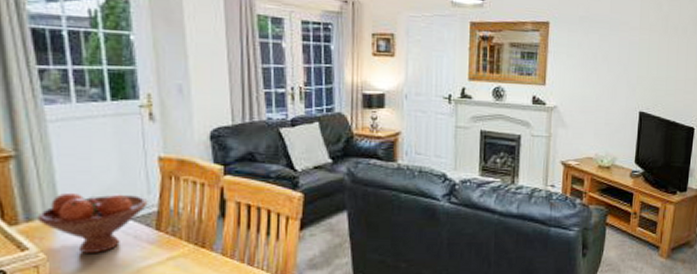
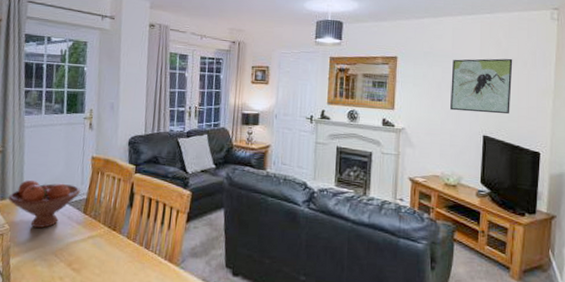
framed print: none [606,24,673,88] -> present [450,58,513,115]

